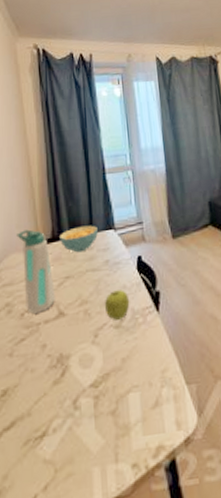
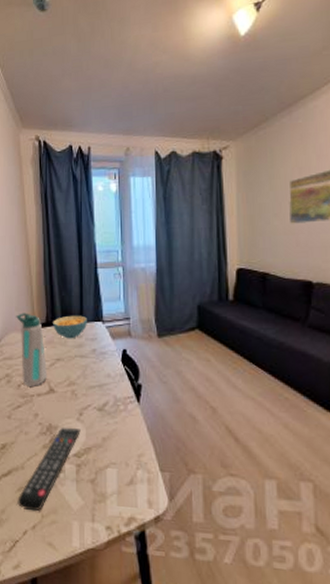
remote control: none [24,353,97,469] -> present [17,427,81,512]
fruit: present [104,289,130,320] -> none [89,377,113,404]

